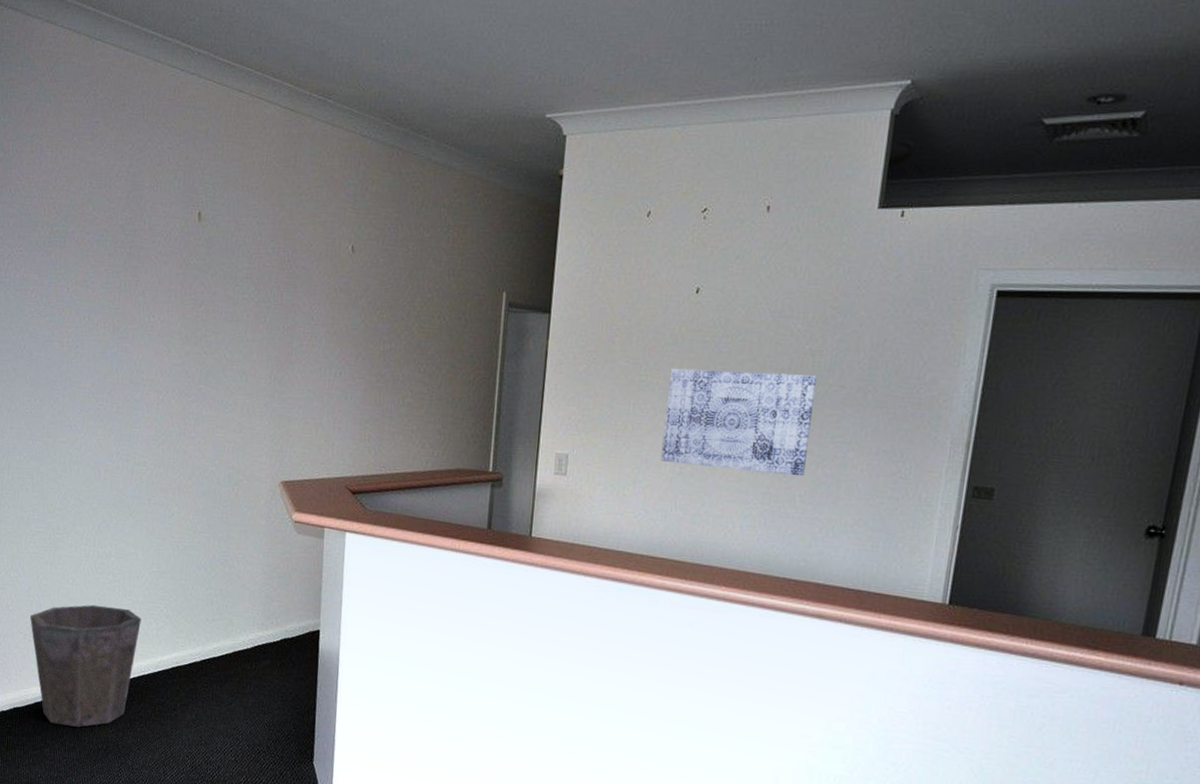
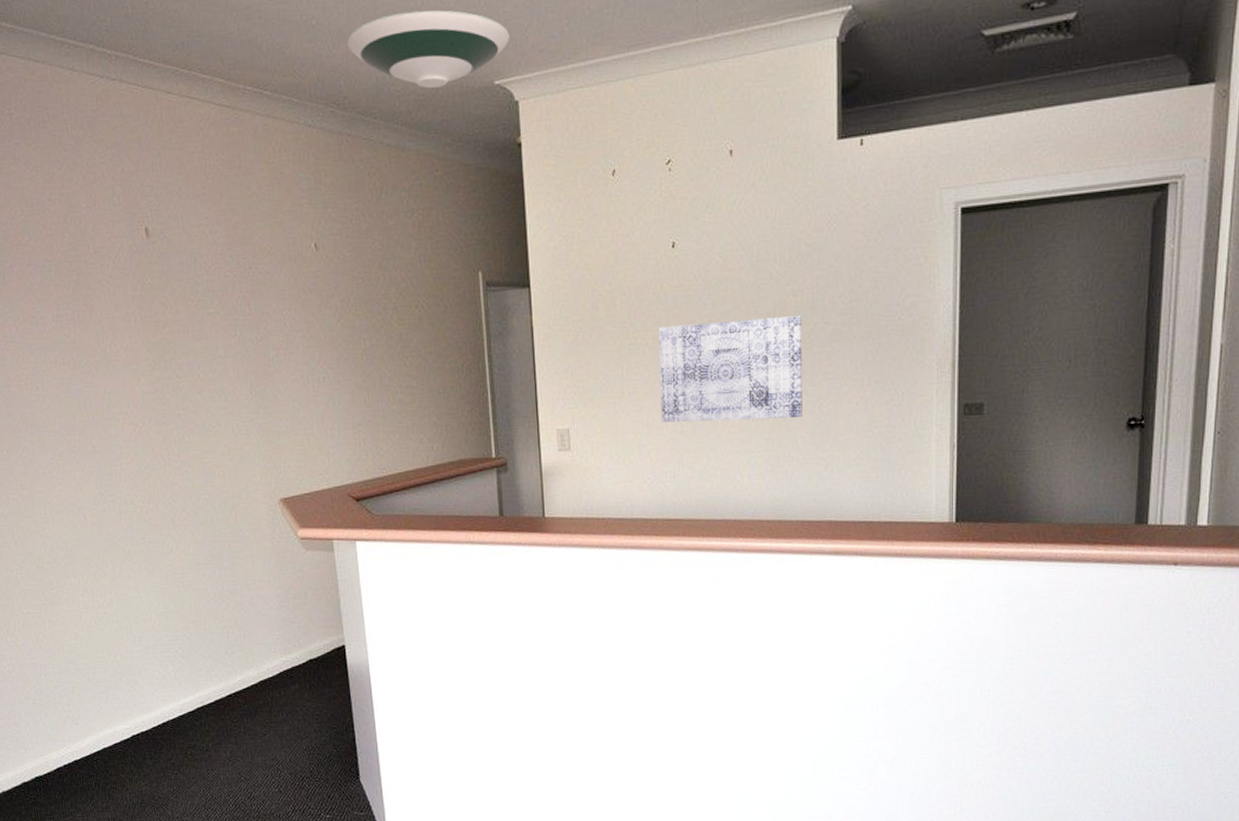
waste bin: present [29,604,141,728] -> none [35,655,157,787]
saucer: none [412,41,567,114] -> present [347,10,510,88]

